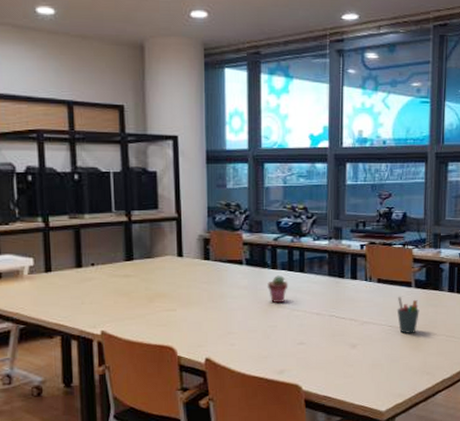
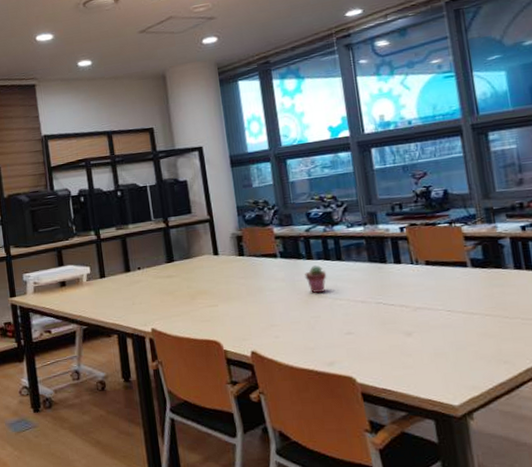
pen holder: present [396,296,420,333] -> none [453,277,483,318]

